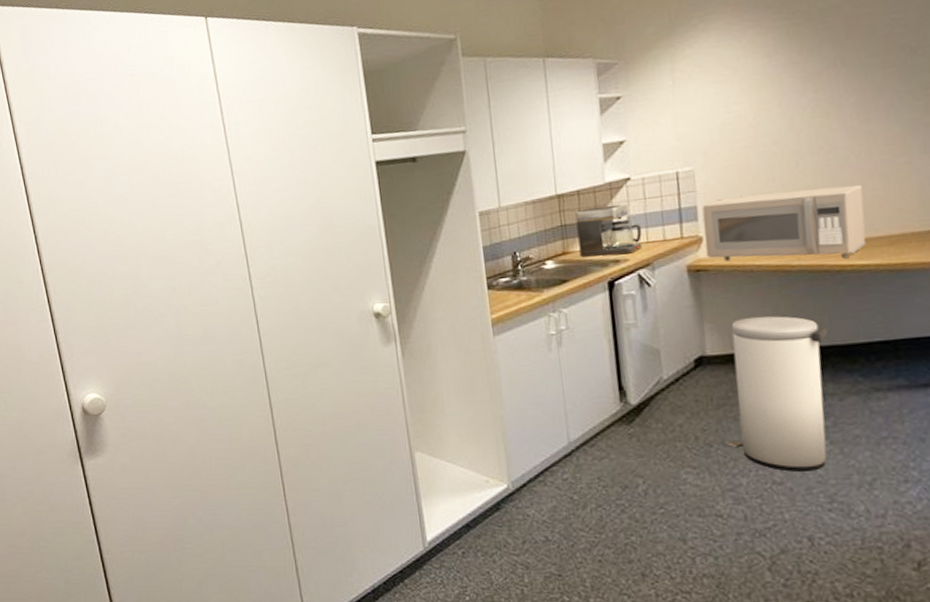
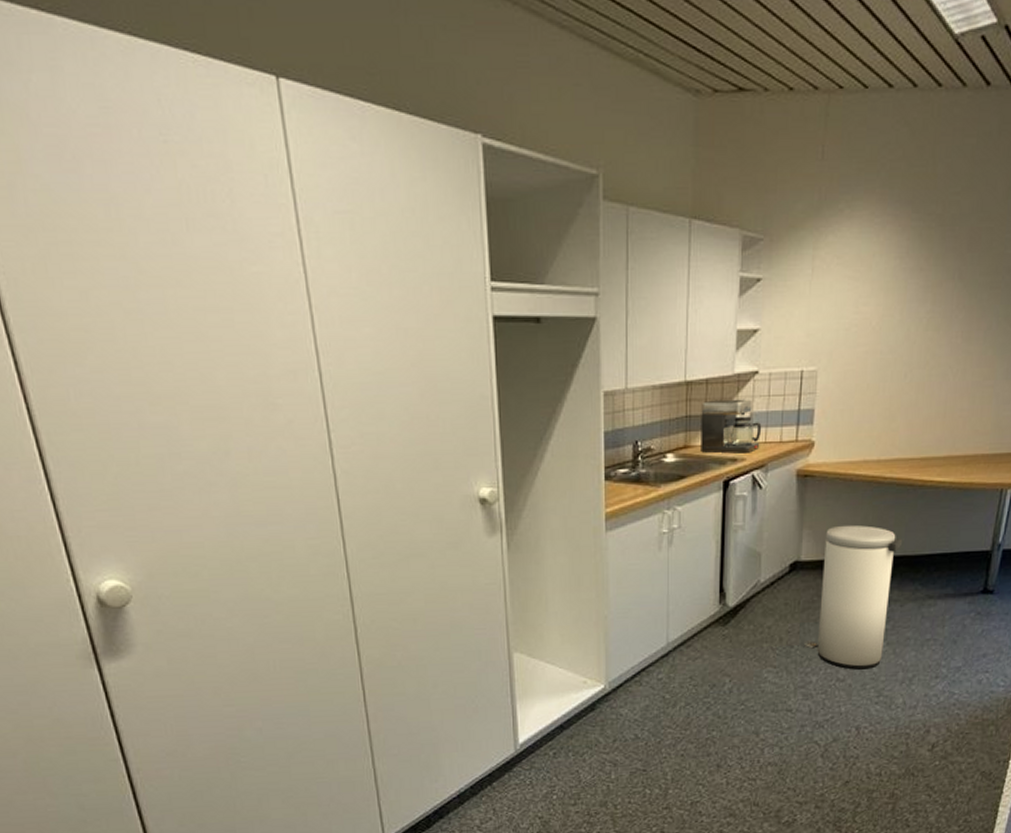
microwave: present [702,184,866,262] -> none [815,402,954,475]

